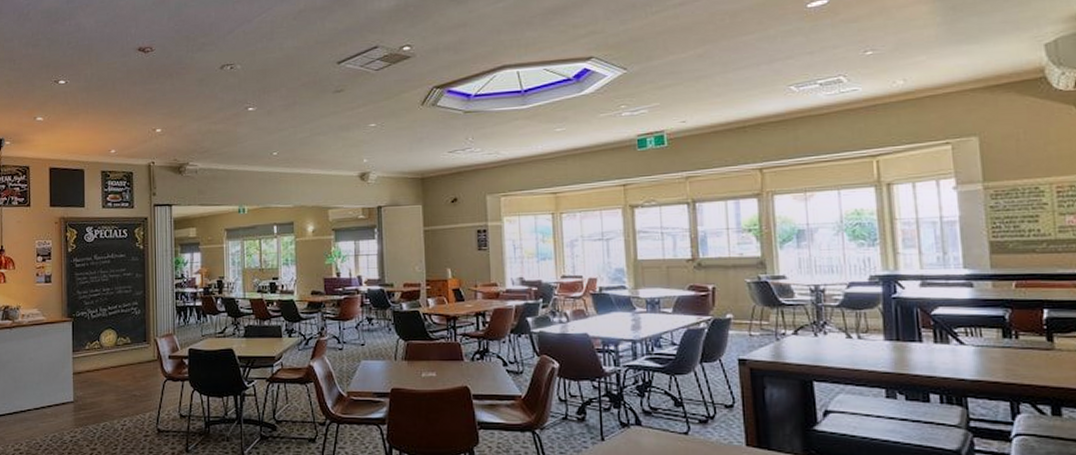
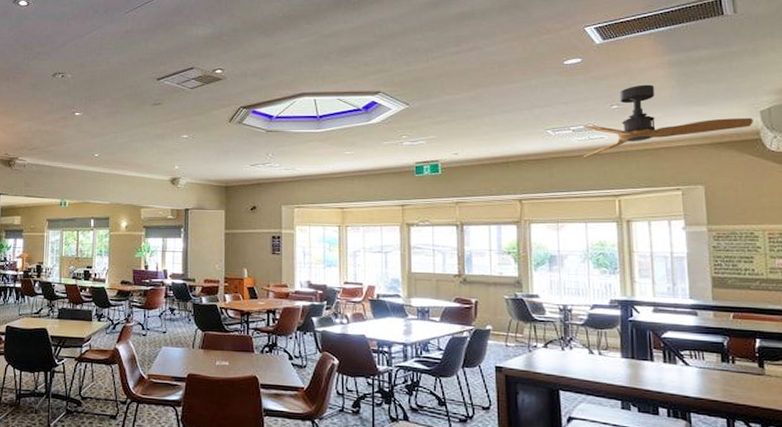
ceiling fan: none [831,23,1036,115] -> present [582,84,753,158]

